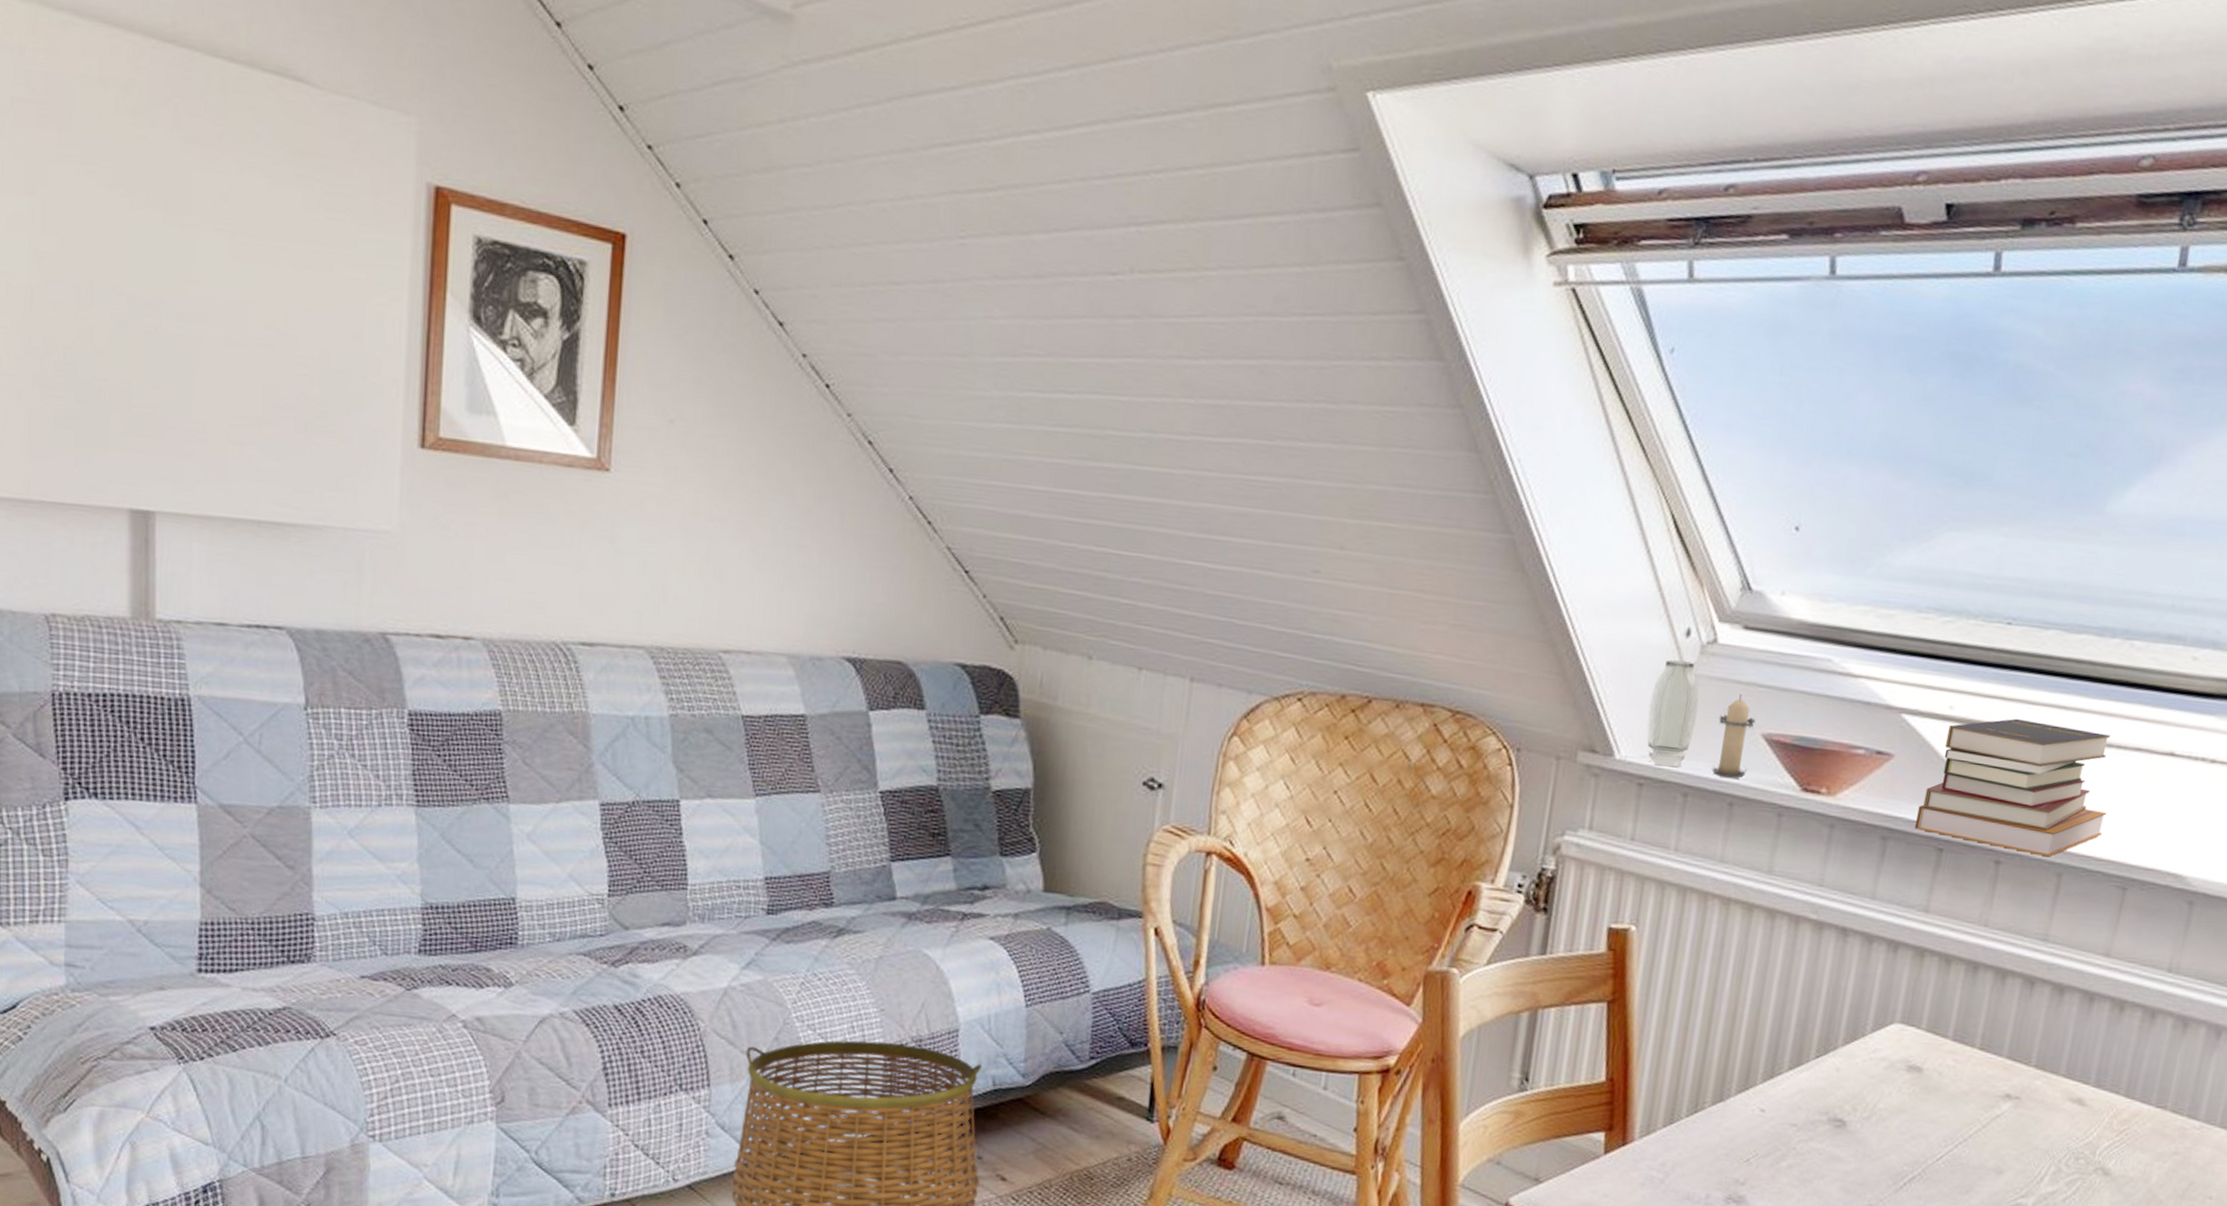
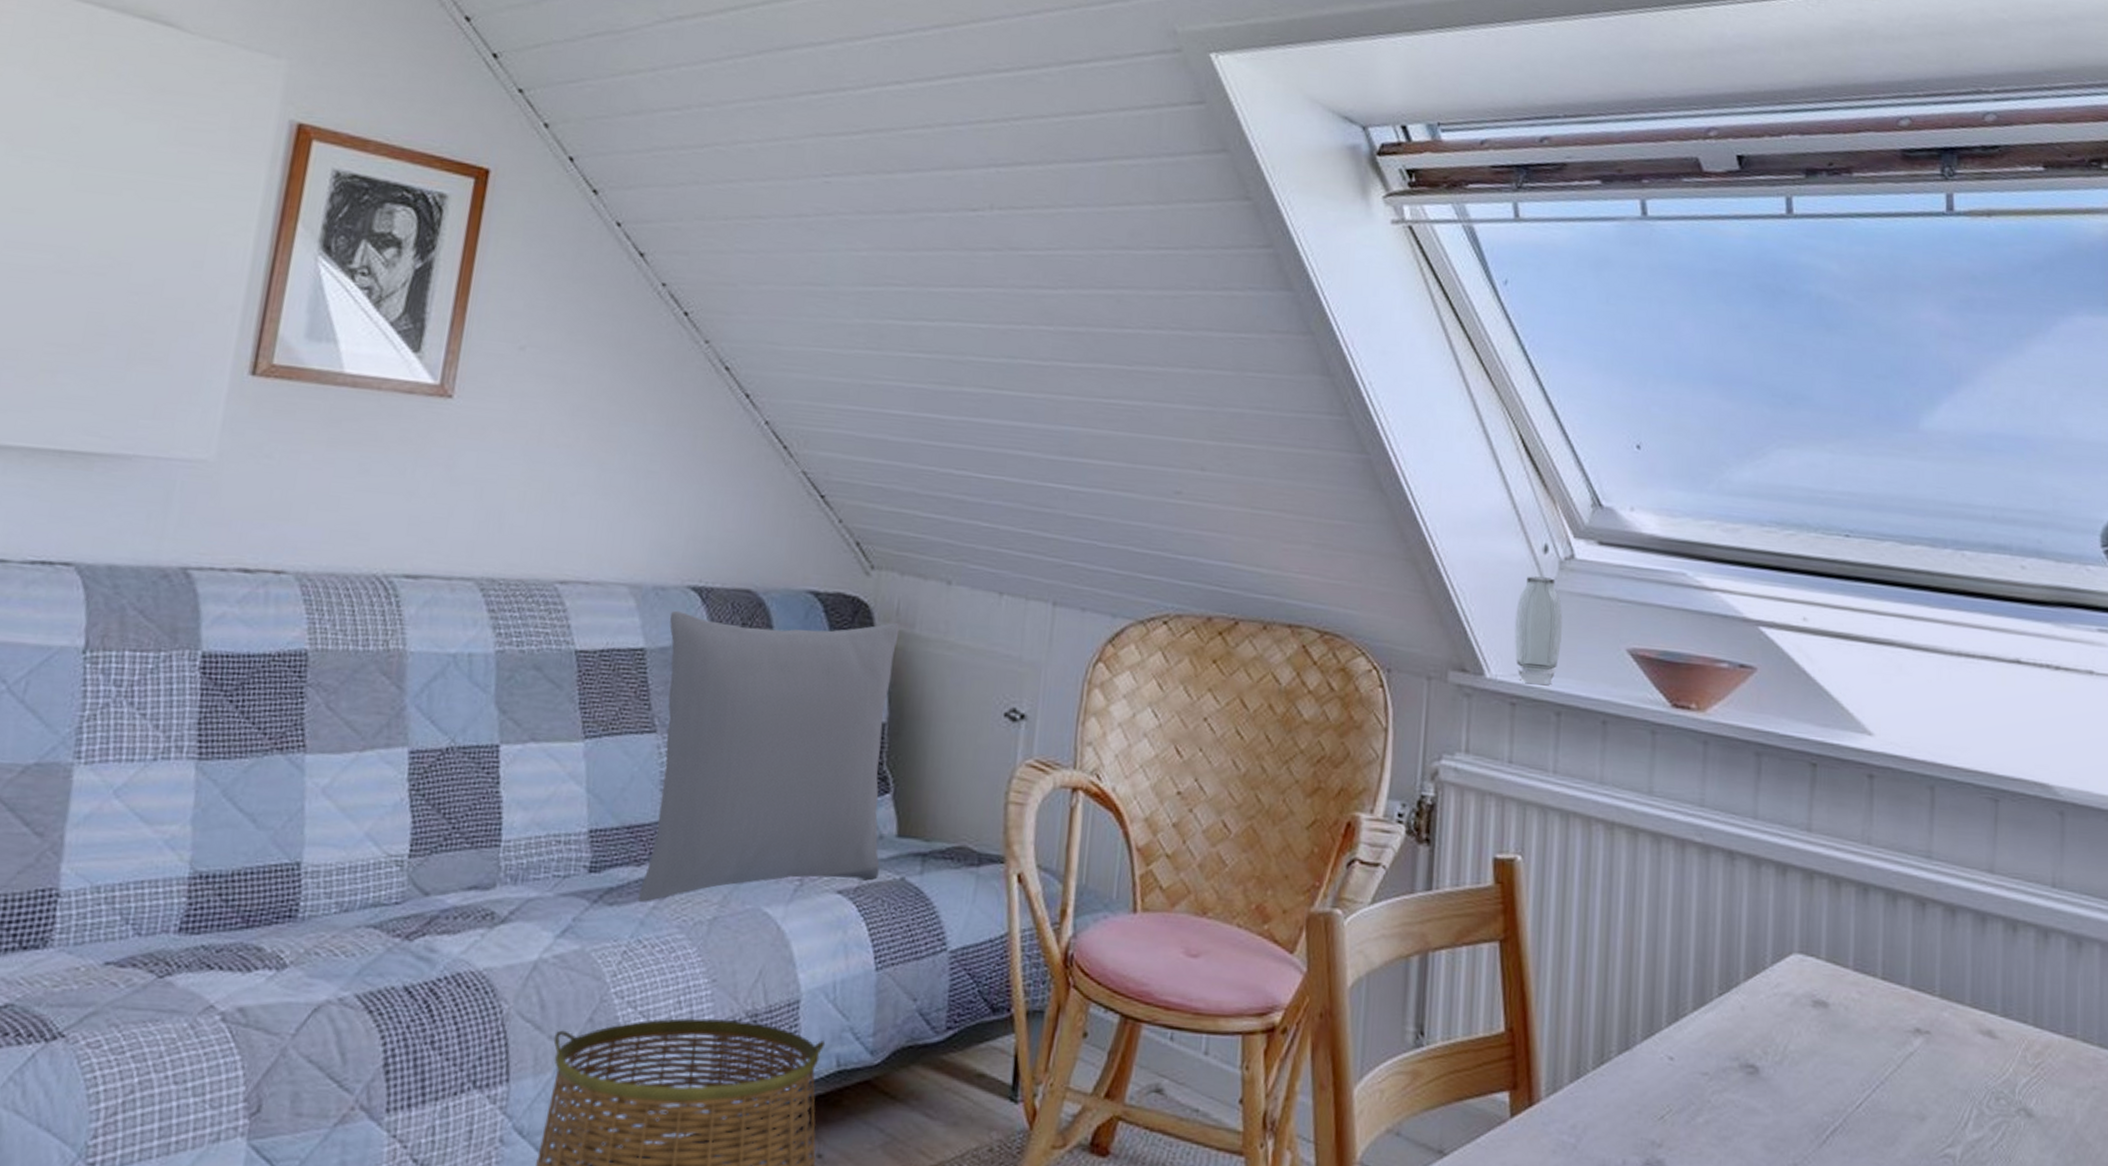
pillow: none [811,679,1043,942] -> present [637,610,900,902]
candle: present [1711,693,1756,779] -> none [1582,608,1620,696]
books: present [1915,718,2111,857] -> none [1787,628,1967,770]

